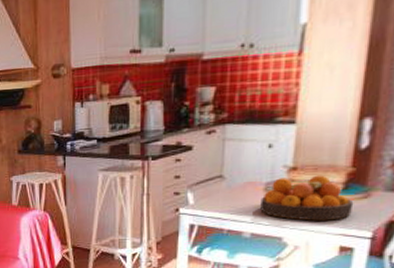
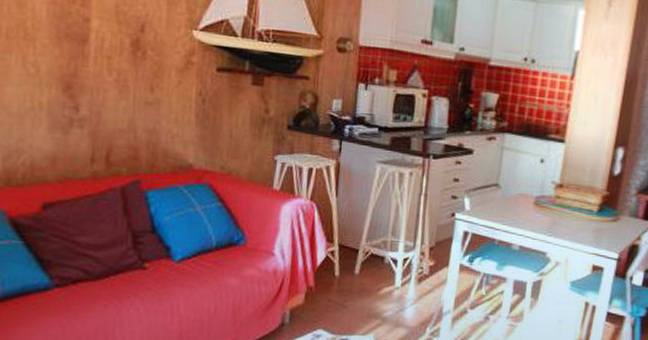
fruit bowl: present [260,175,354,221] -> none [529,193,606,240]

